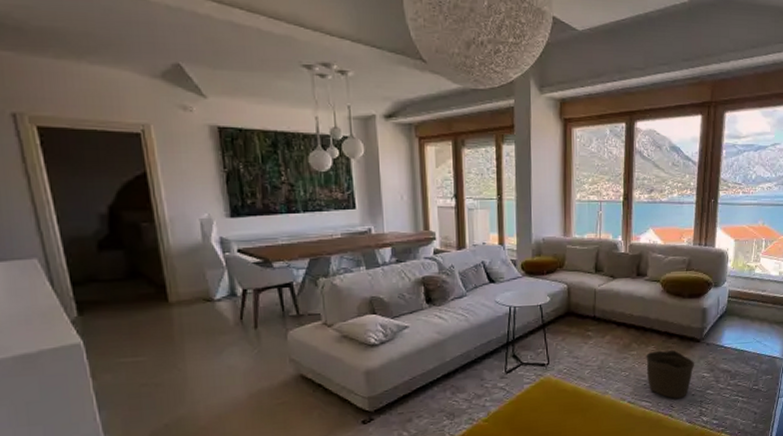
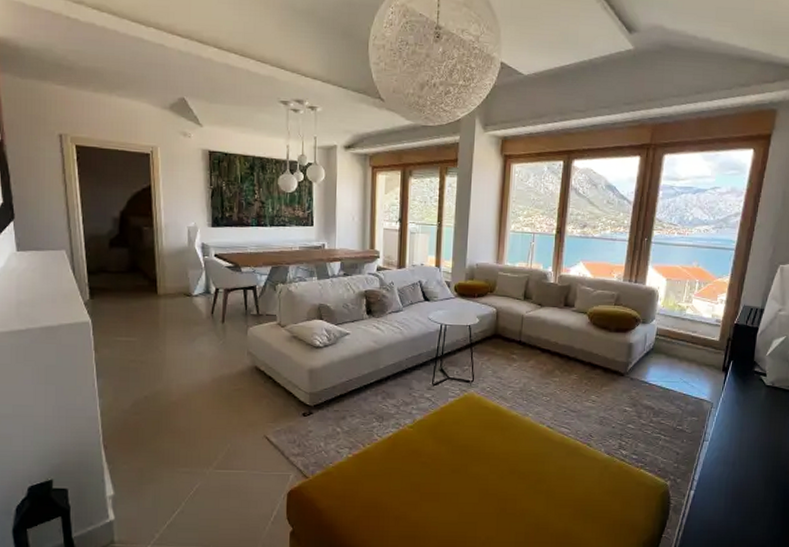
basket: present [646,350,695,399] -> none [567,380,618,429]

